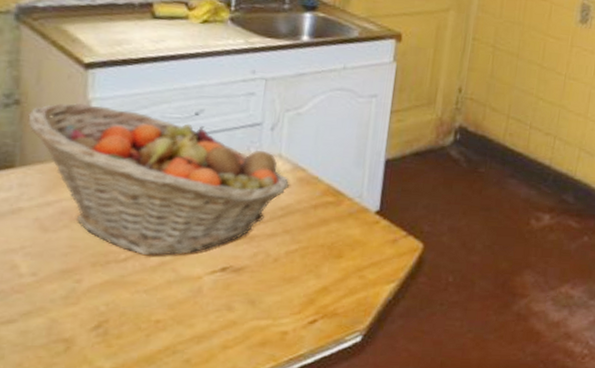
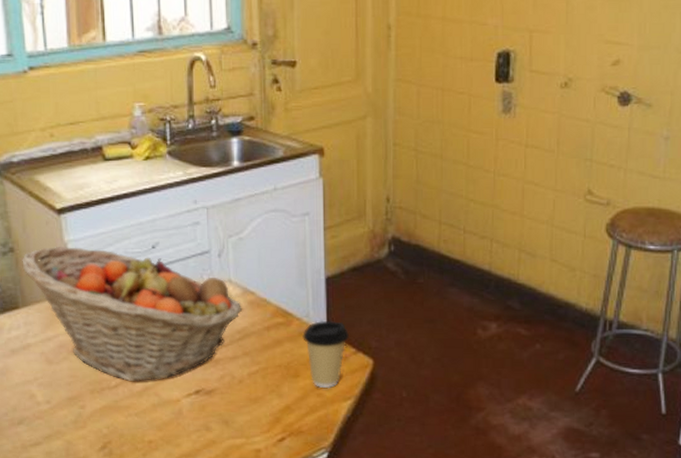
coffee cup: none [352,202,402,271] -> present [302,320,349,389]

